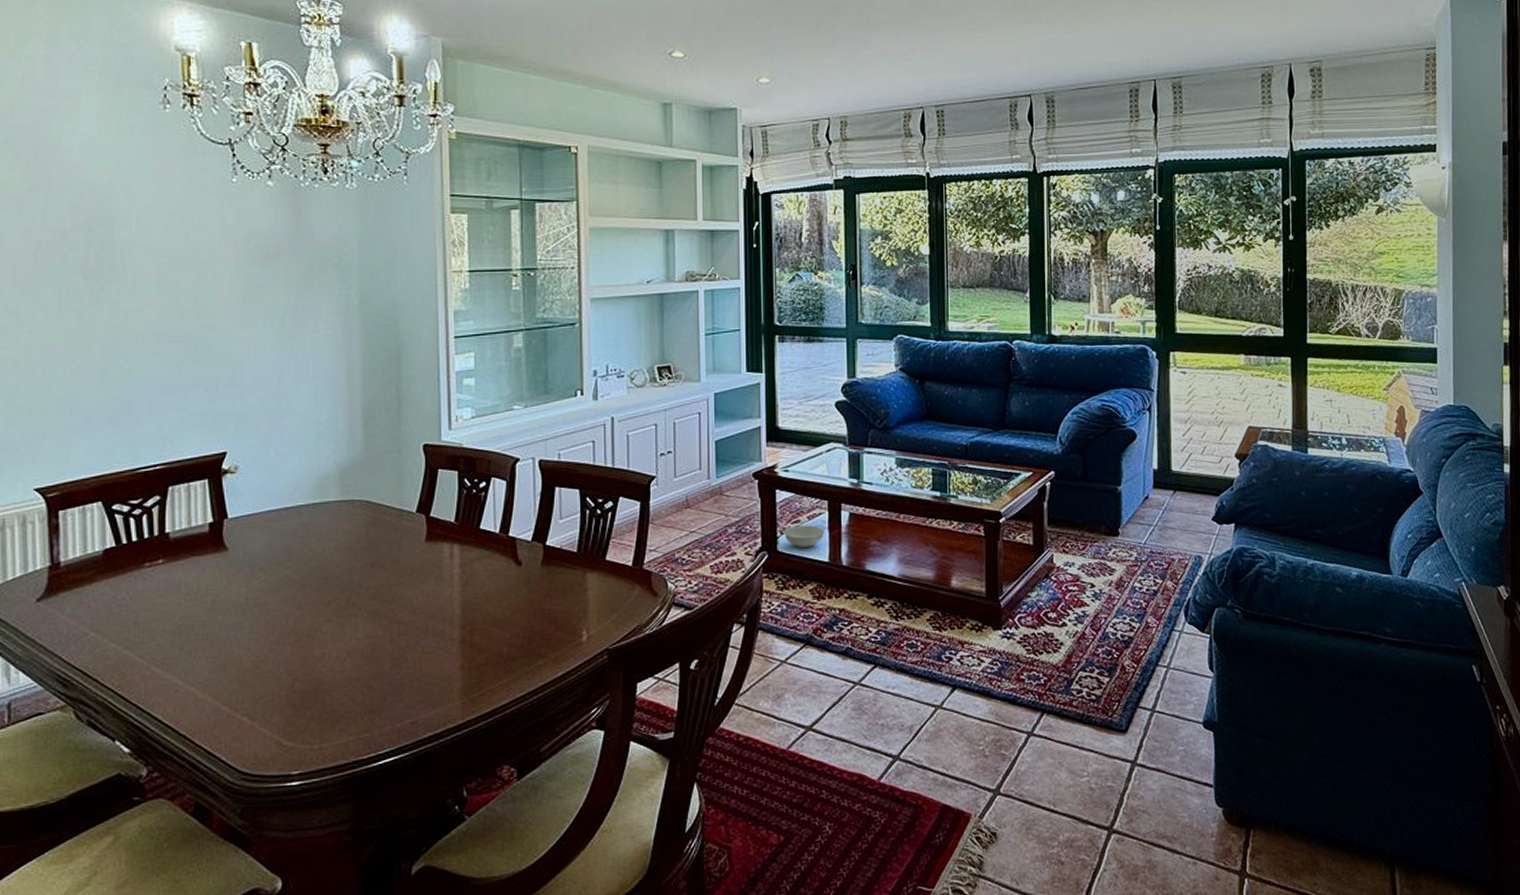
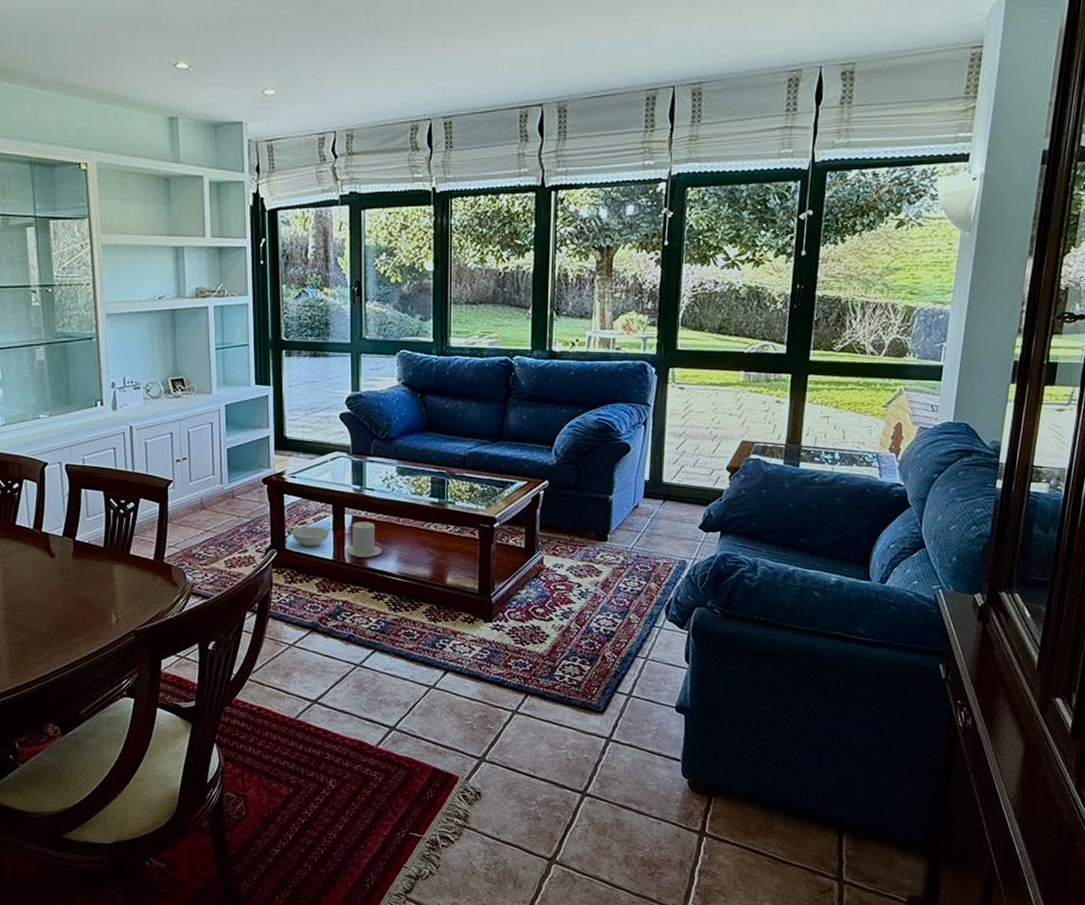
candle: none [842,518,882,559] -> present [345,521,382,558]

